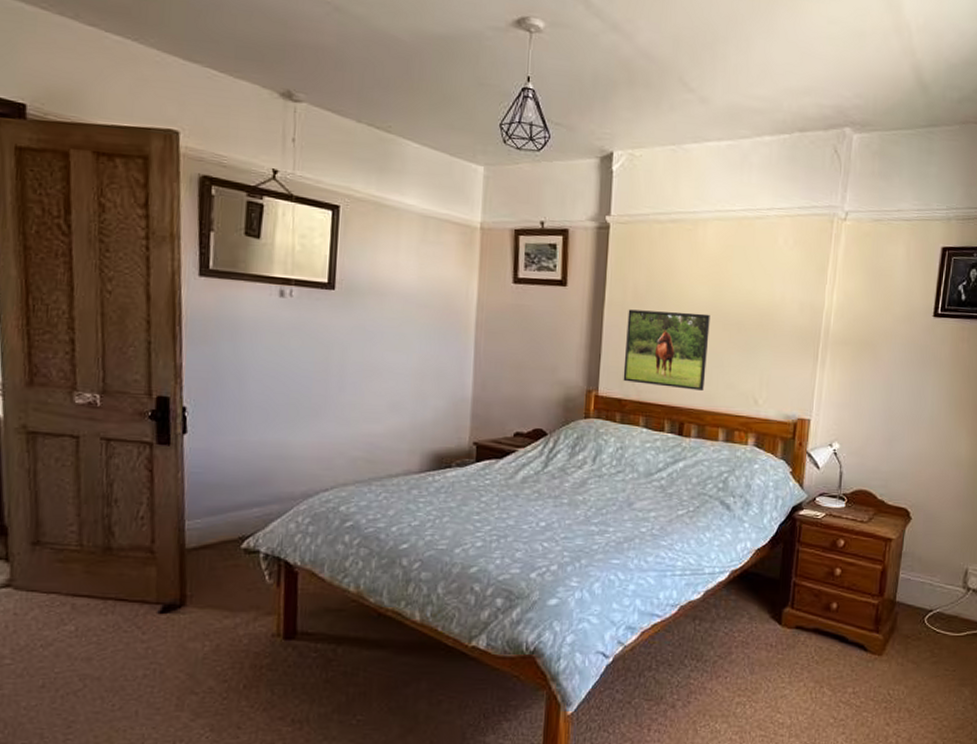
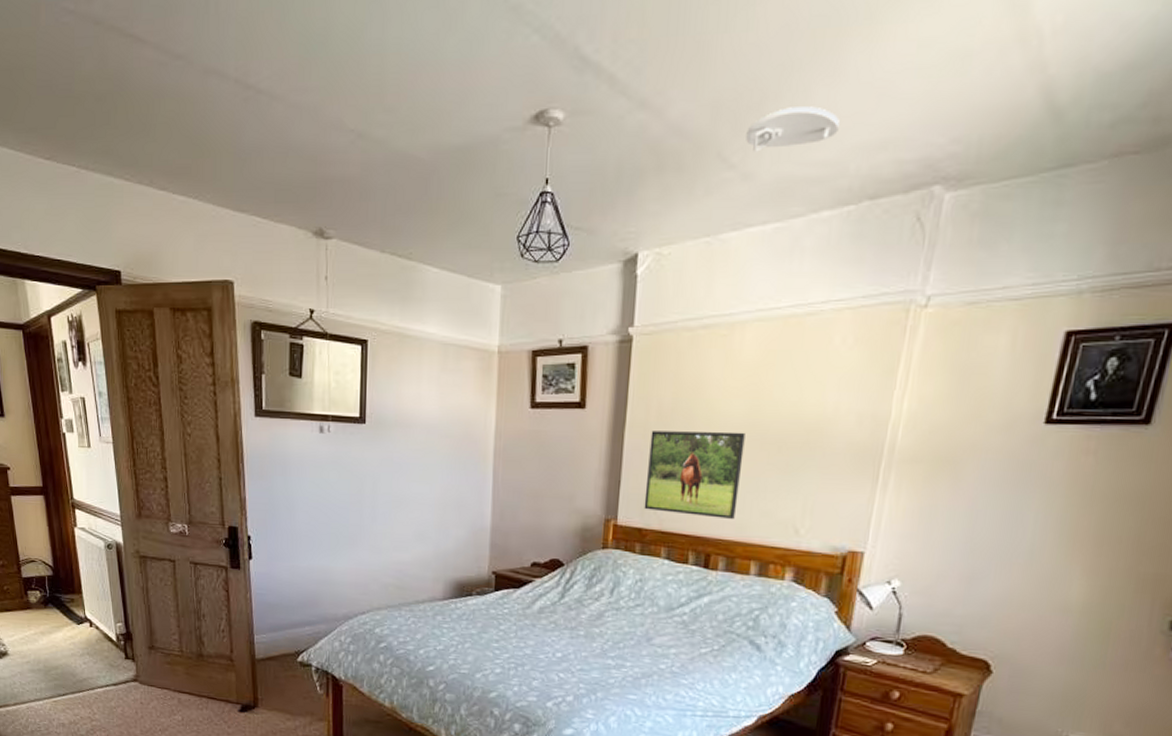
smoke detector: none [702,50,774,82] -> present [746,106,840,152]

